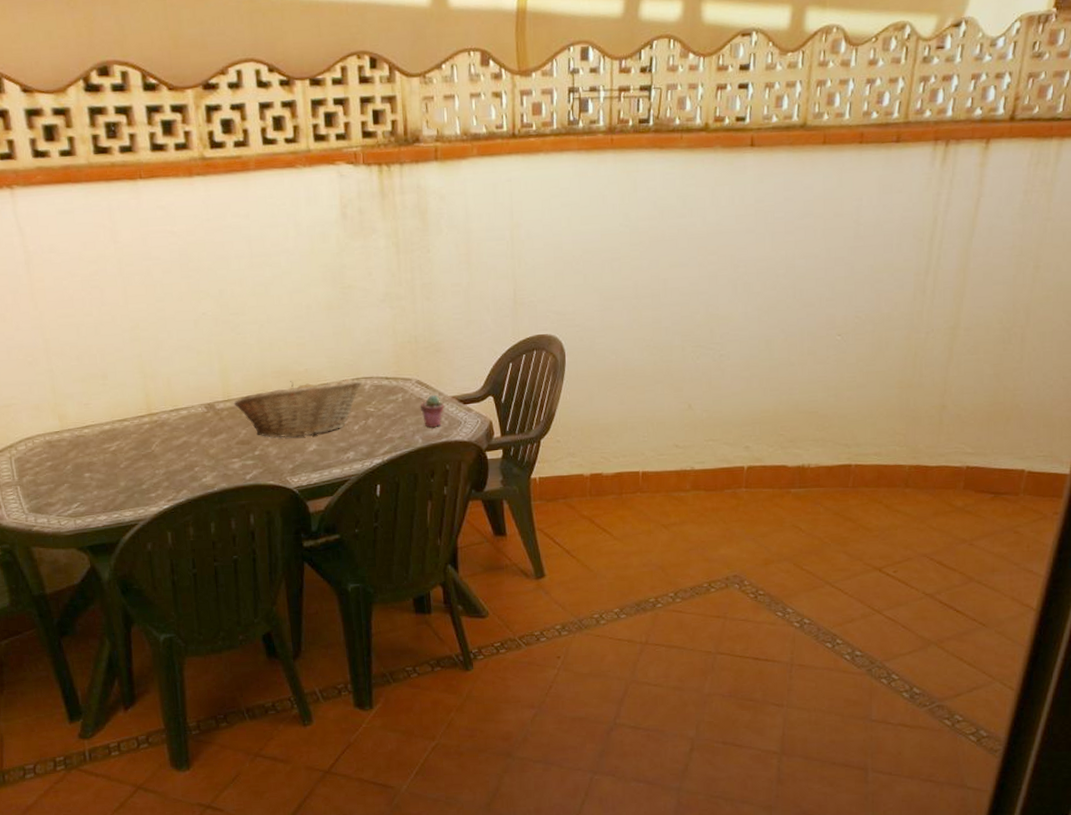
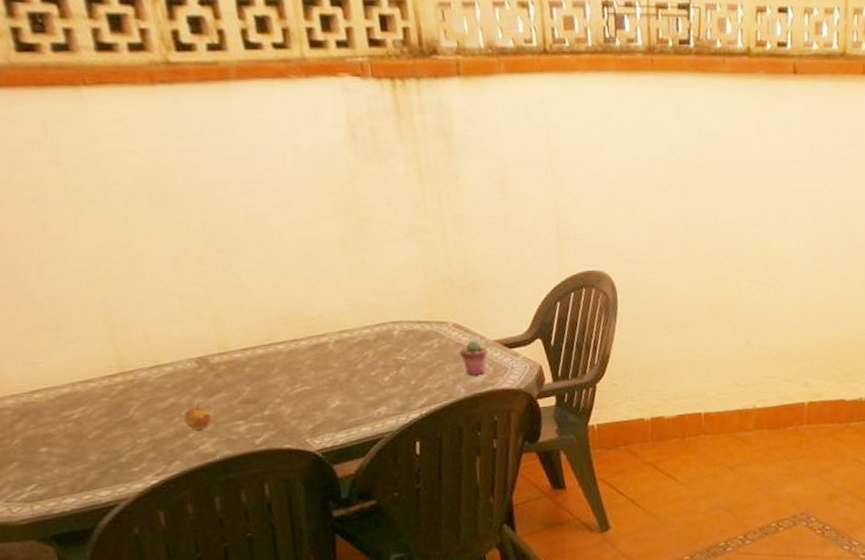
apple: none [192,442,213,465] -> present [183,403,211,430]
fruit basket: present [233,379,361,438] -> none [232,324,389,394]

